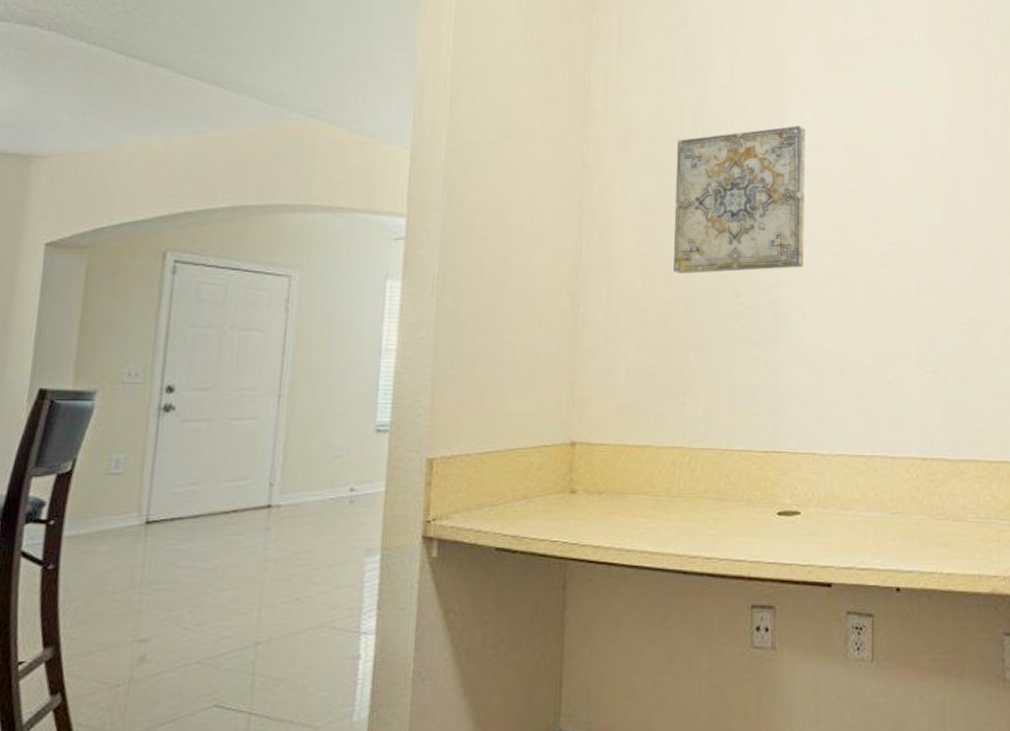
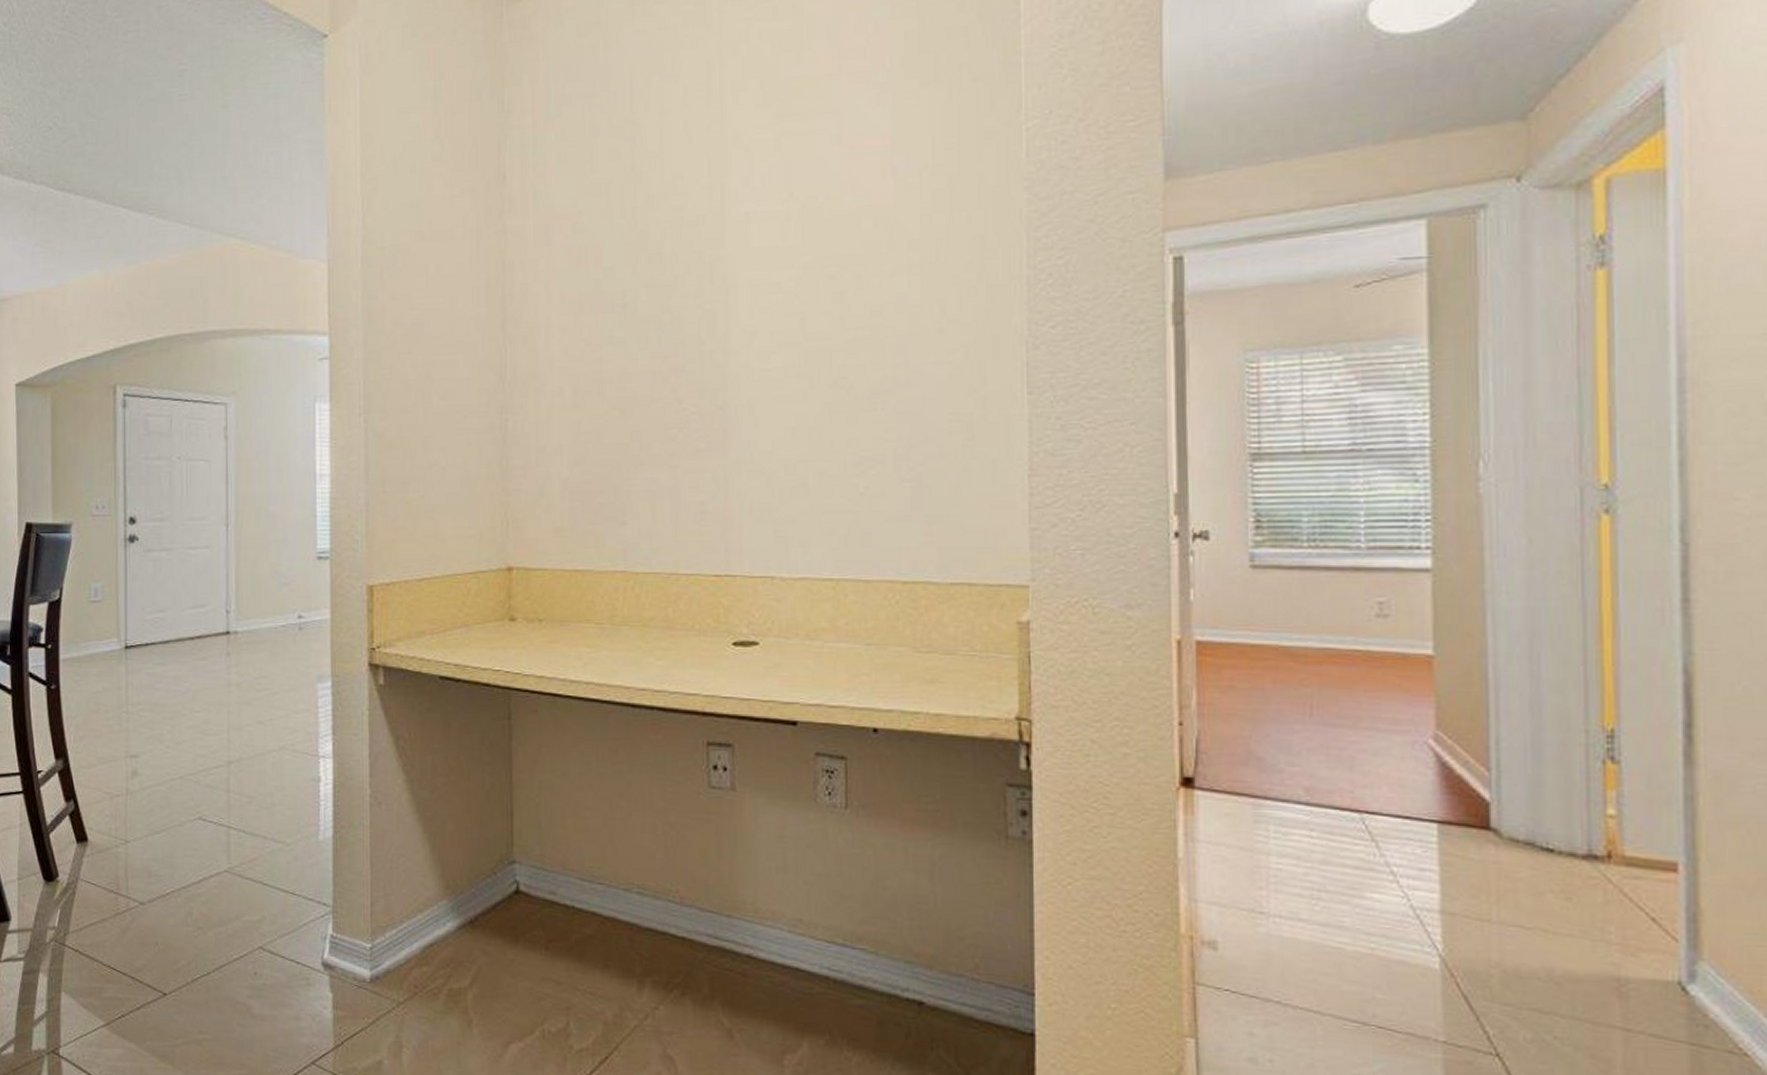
wall art: present [673,125,806,274] -> none [603,194,754,380]

